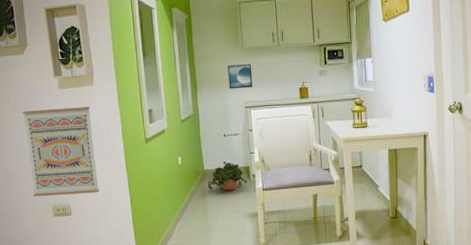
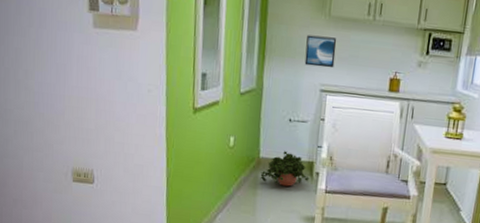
wall art: present [22,107,100,197] -> none [45,48,131,163]

